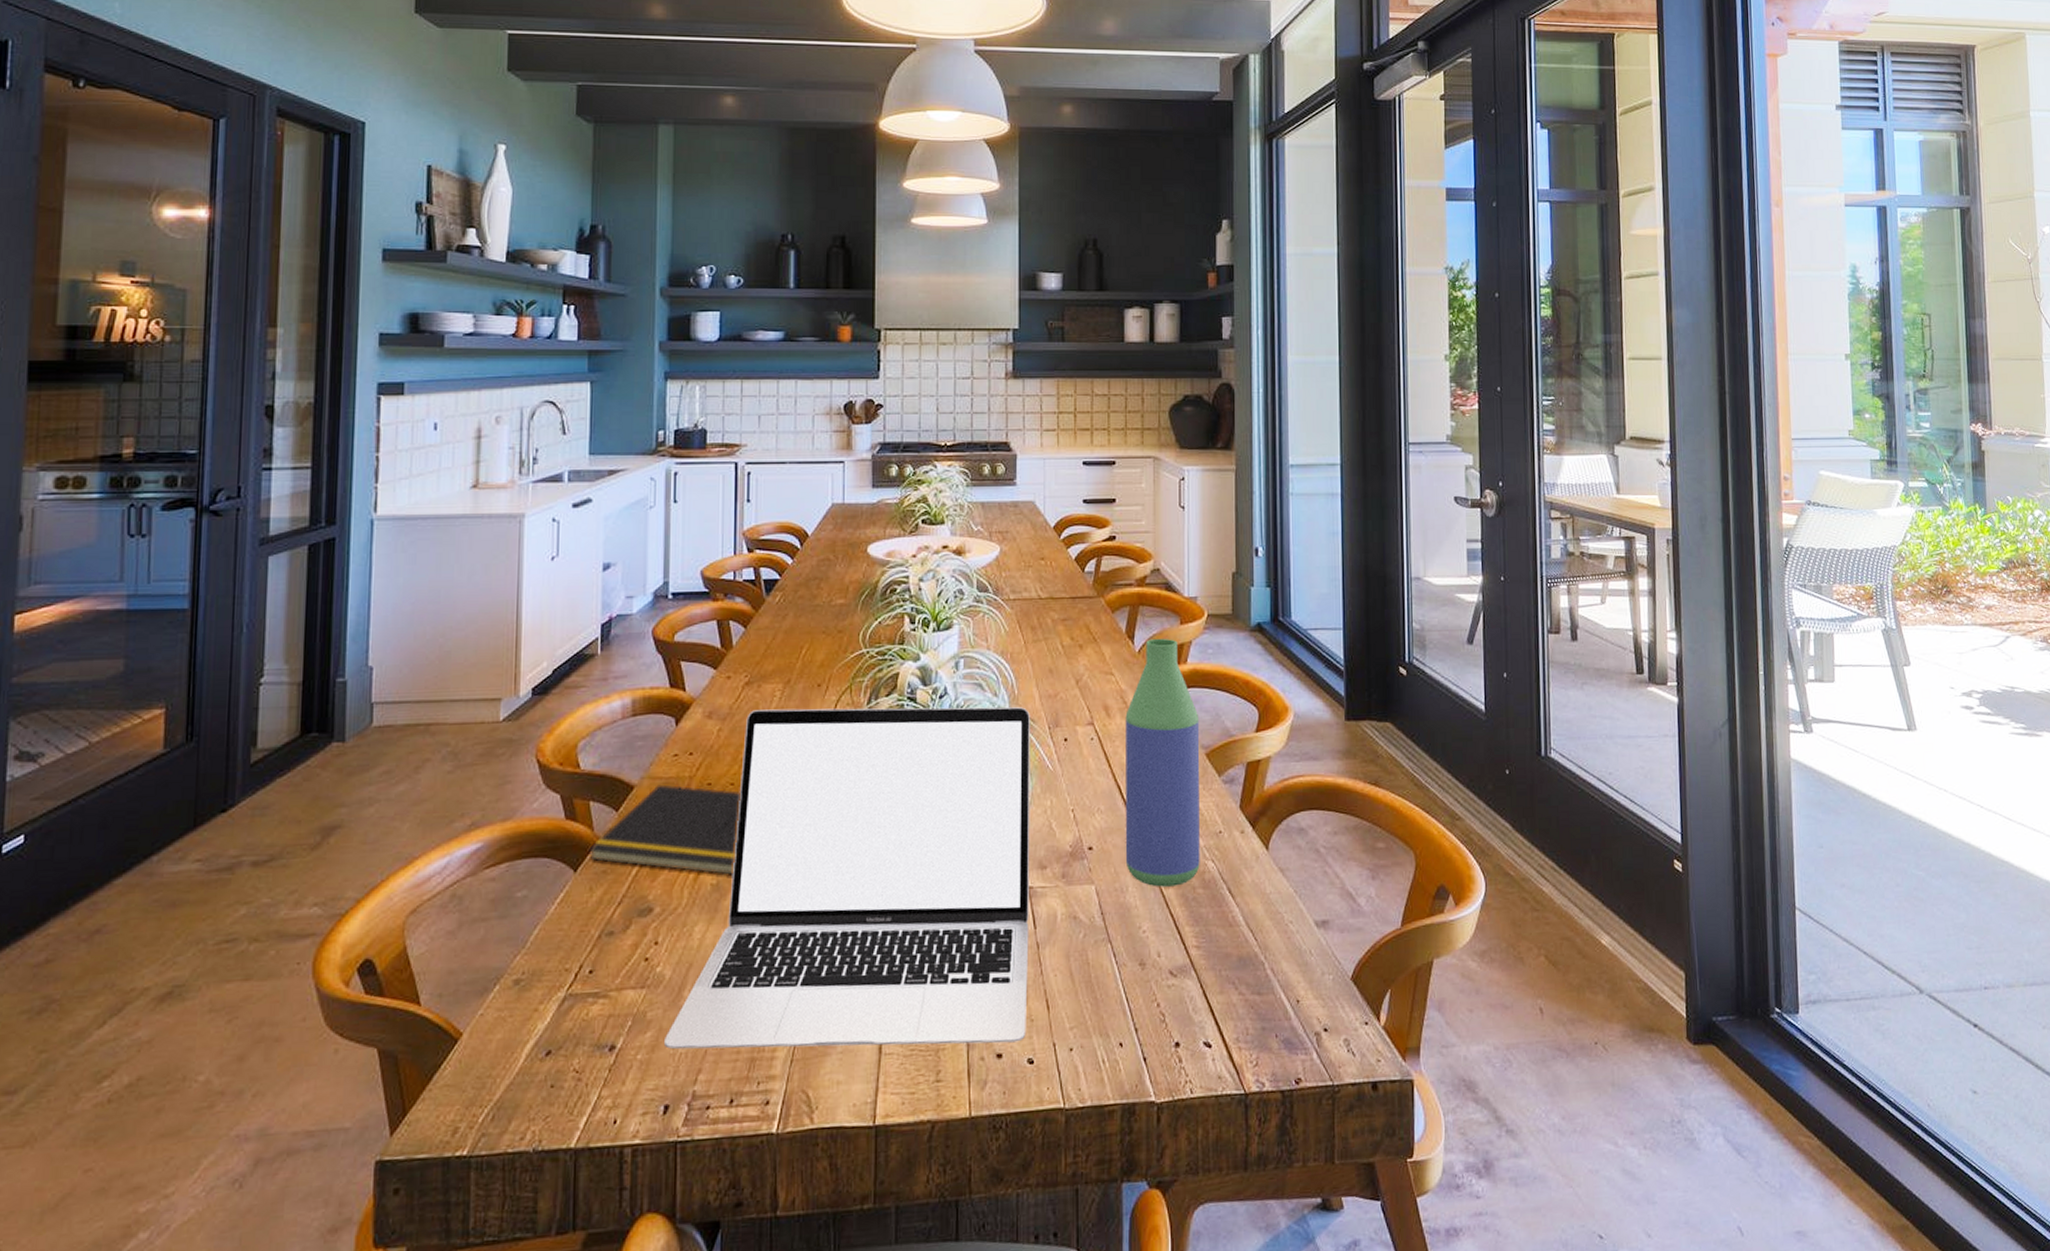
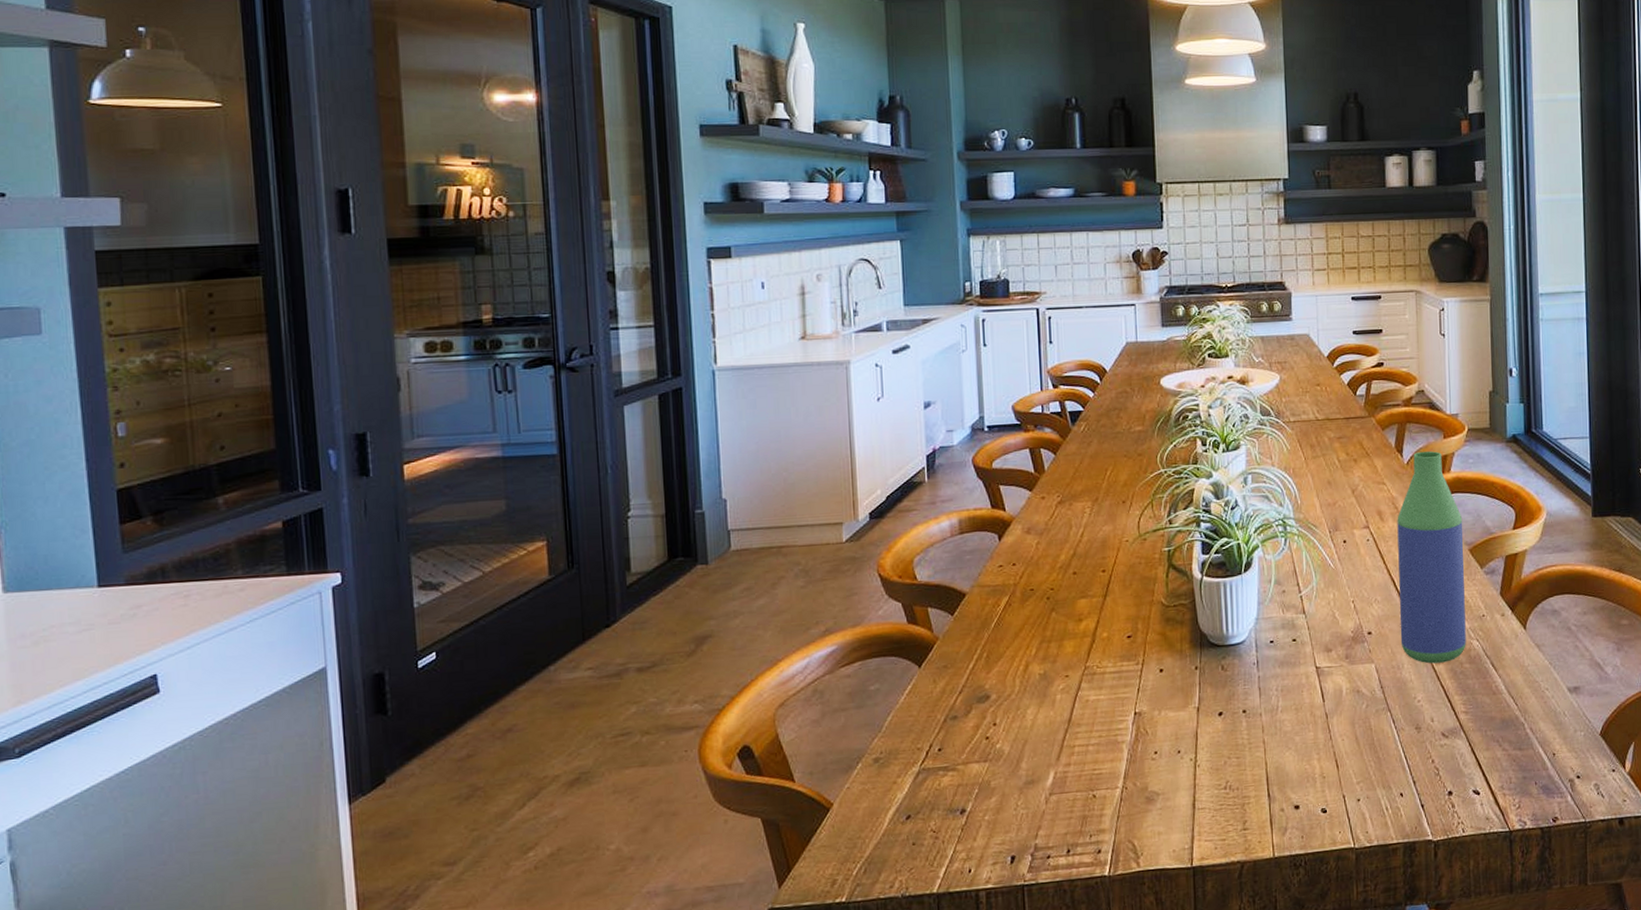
notepad: present [589,784,741,875] -> none [930,591,1061,666]
laptop: present [663,706,1030,1049] -> none [1006,515,1319,811]

